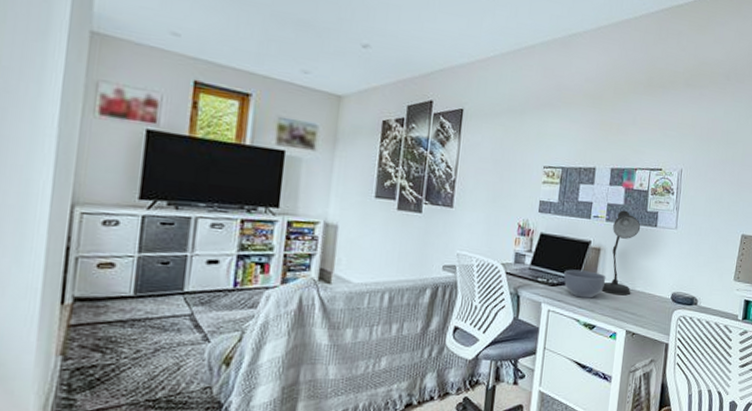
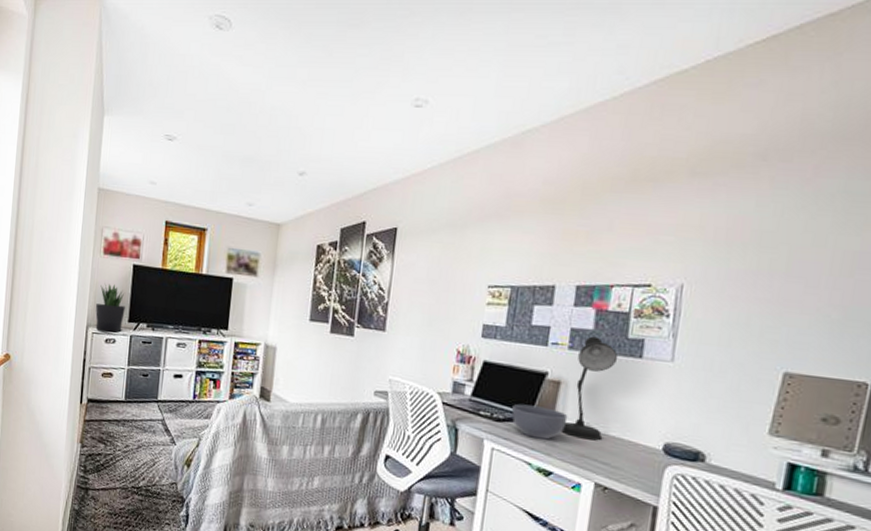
planter: none [86,151,134,213] -> present [95,283,125,333]

